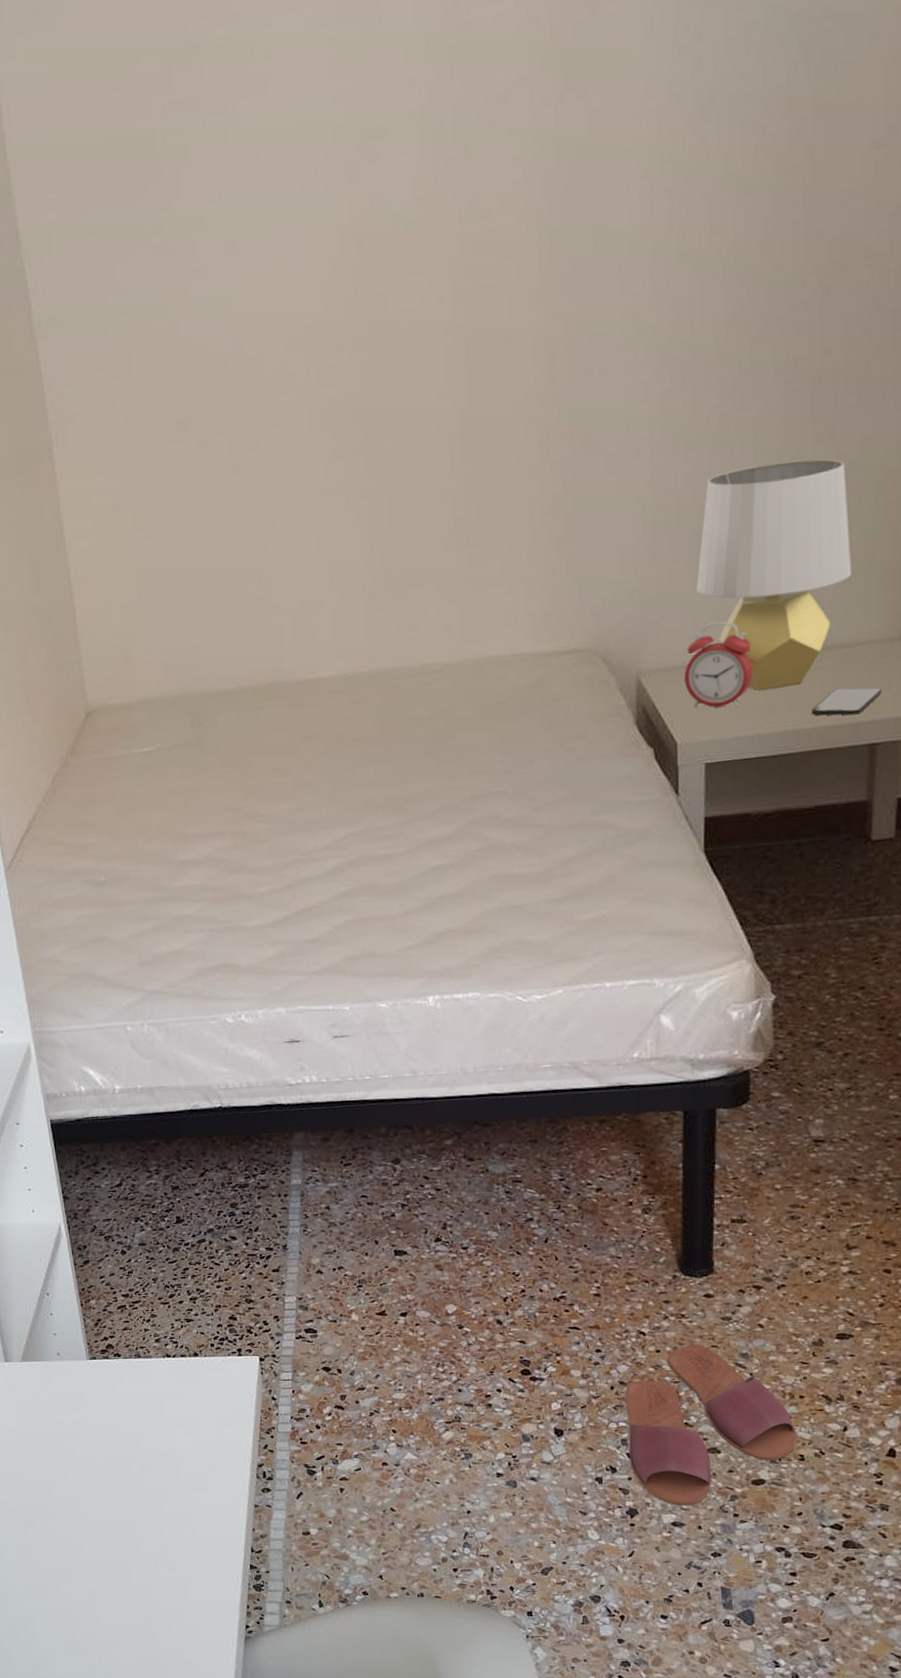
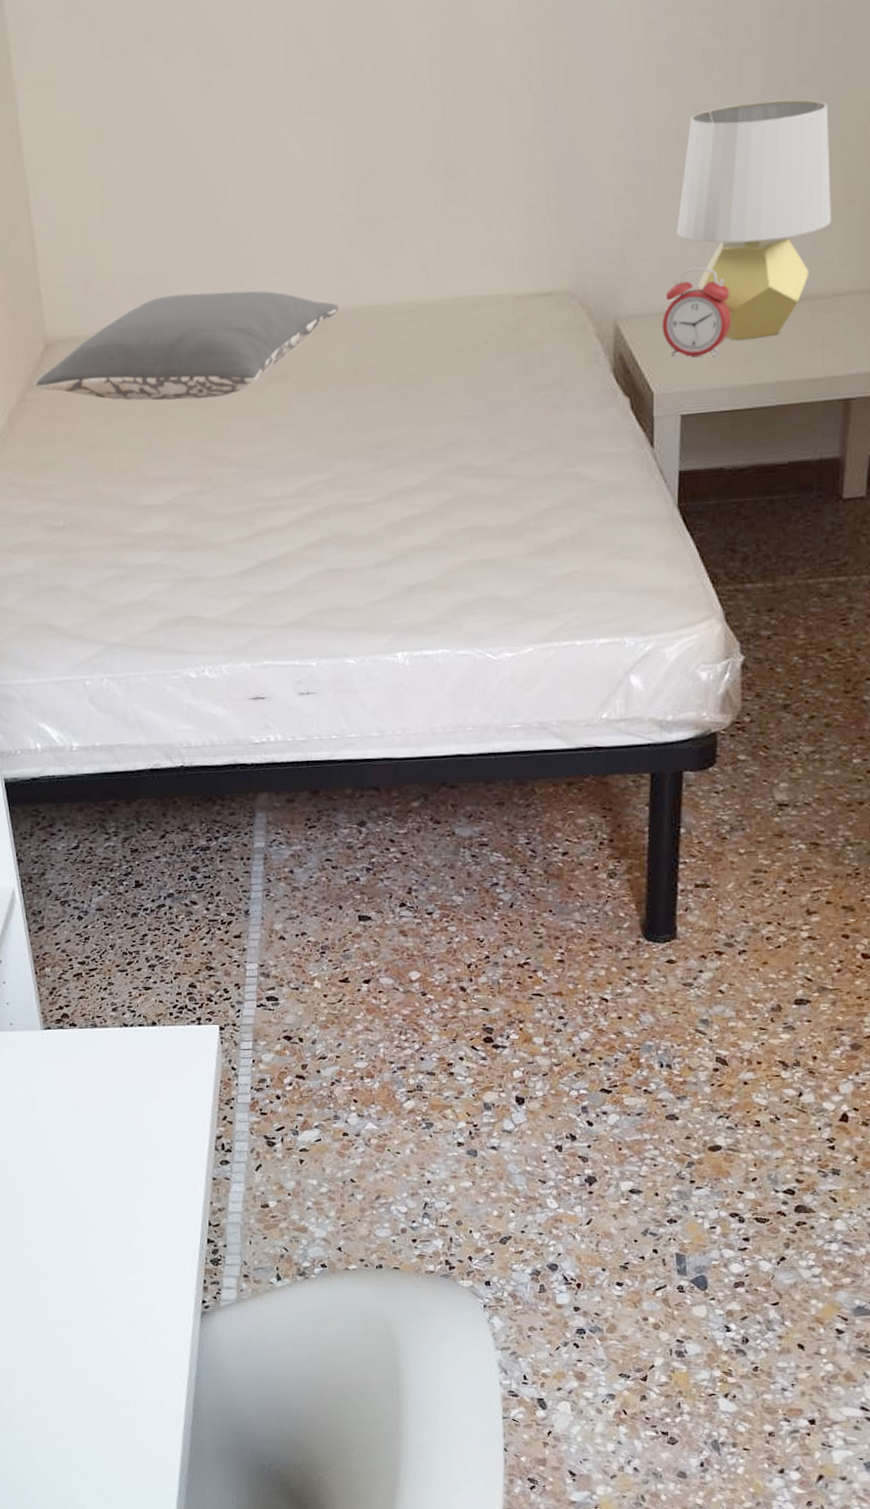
pillow: none [77,657,367,763] -> present [35,291,340,401]
slippers: present [625,1344,797,1506] -> none [587,1010,754,1173]
phone: present [811,687,882,716] -> none [787,340,858,369]

